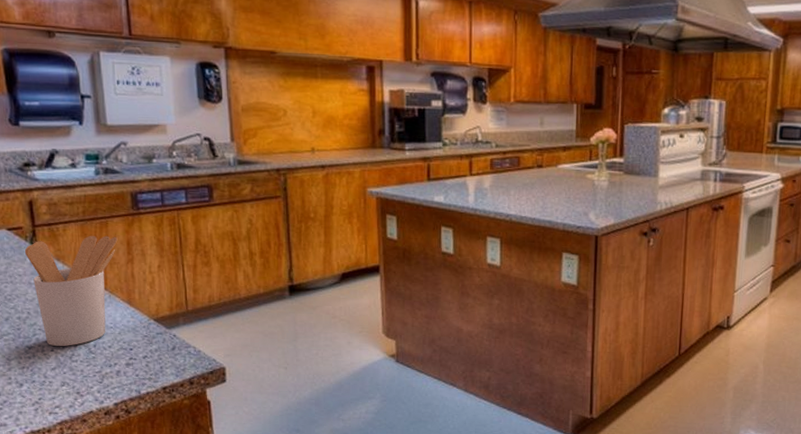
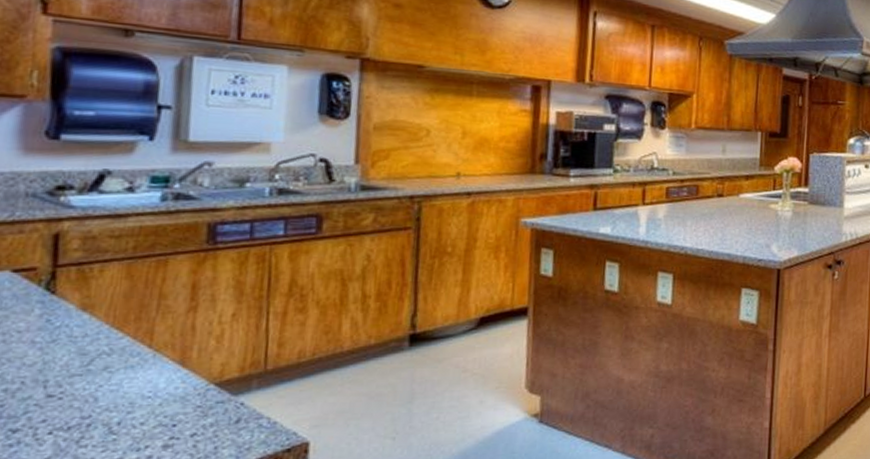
utensil holder: present [24,235,118,347] -> none [33,277,179,428]

